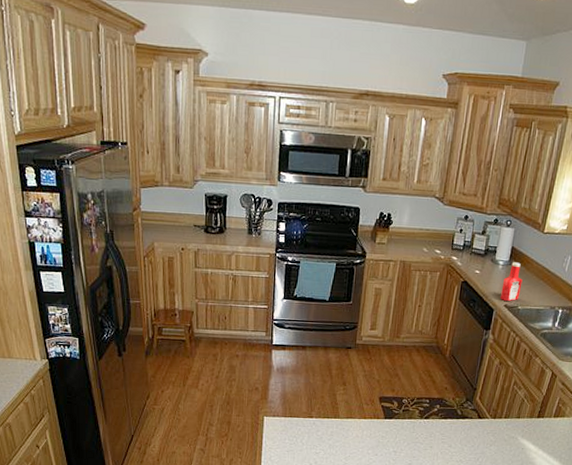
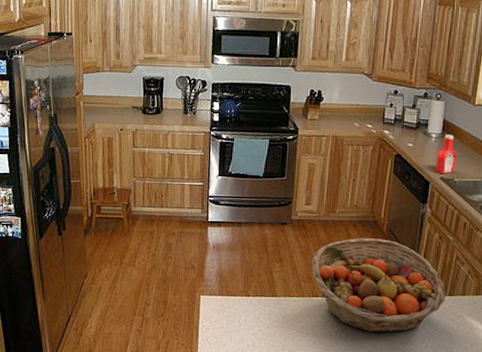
fruit basket: none [374,362,502,453] -> present [312,237,446,334]

